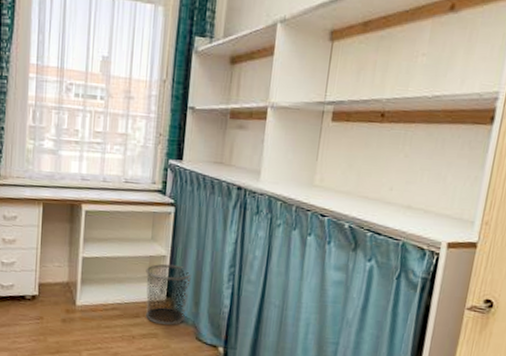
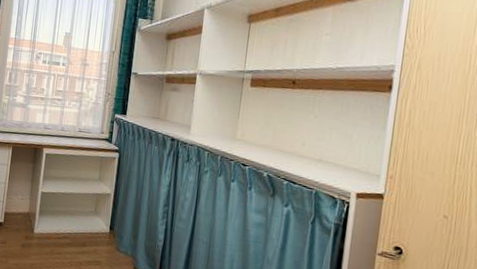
waste bin: present [146,263,193,325] -> none [92,200,132,255]

